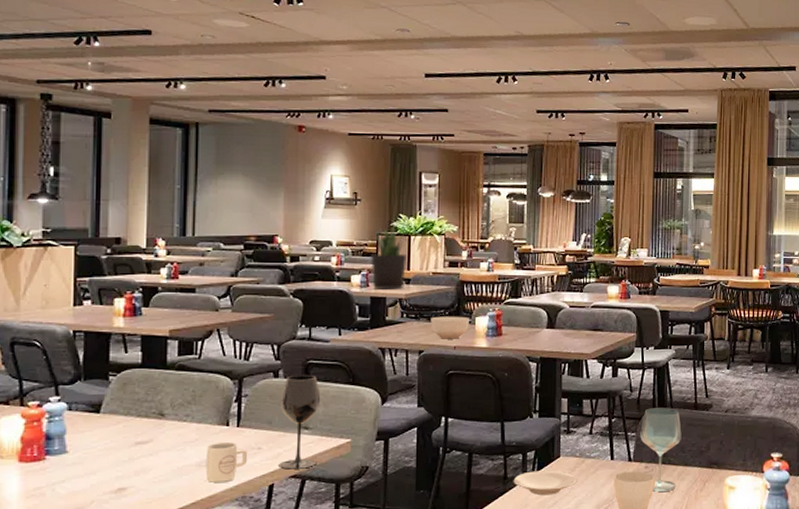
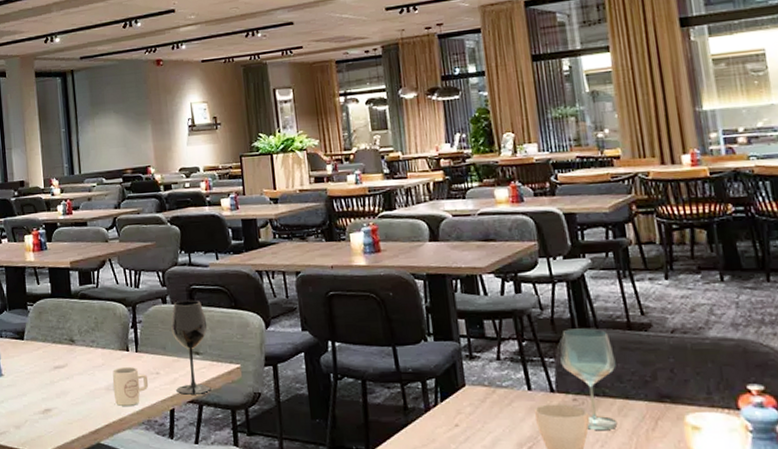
planter: present [371,228,406,289] -> none [237,148,273,211]
bowl: present [431,316,469,339] -> none [303,233,344,259]
saucer: present [513,470,577,496] -> none [414,401,490,430]

